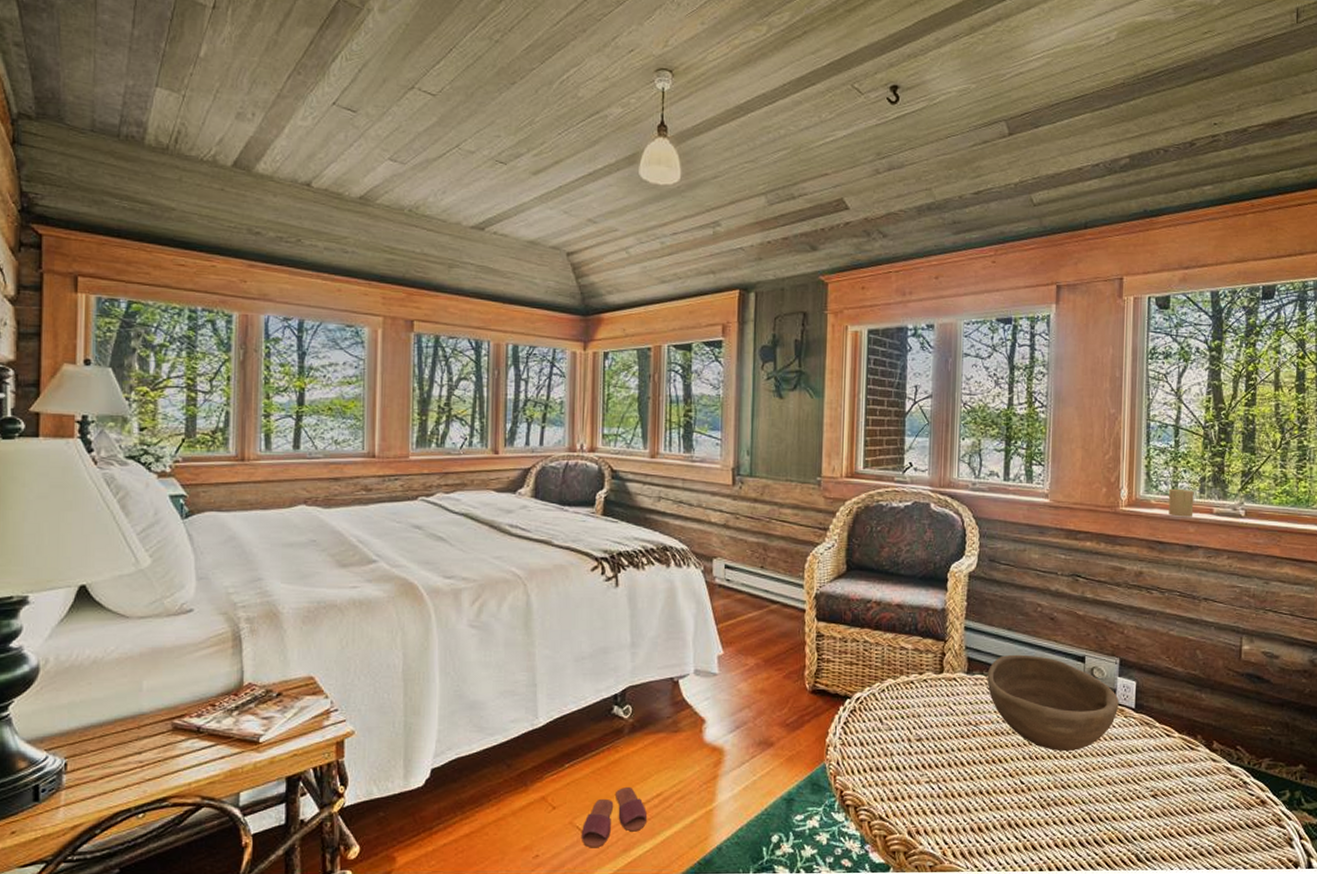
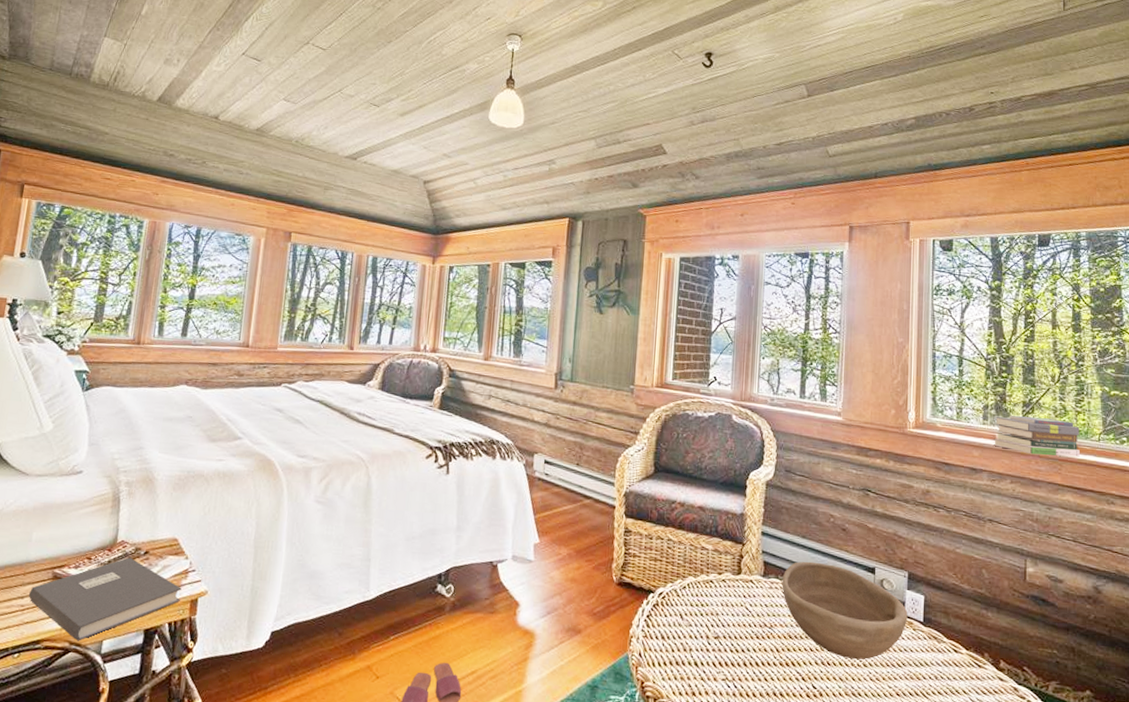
book: none [147,701,324,795] -> present [29,557,182,641]
candle: present [1168,488,1194,517] -> none [953,414,978,442]
books: none [1211,487,1301,528] -> present [994,416,1080,457]

